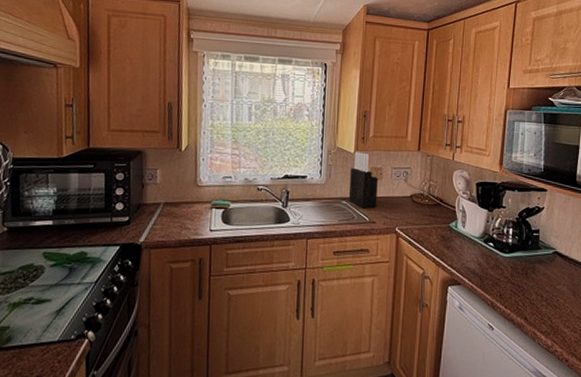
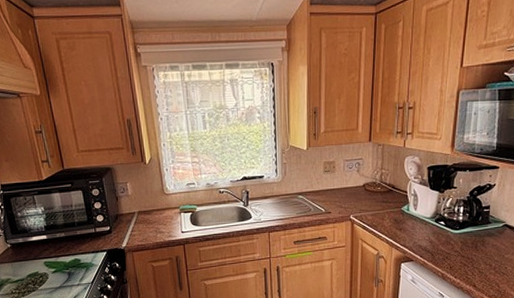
knife block: present [348,152,378,208] -> none [304,148,331,201]

